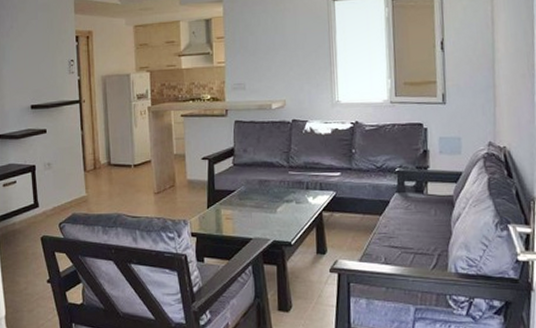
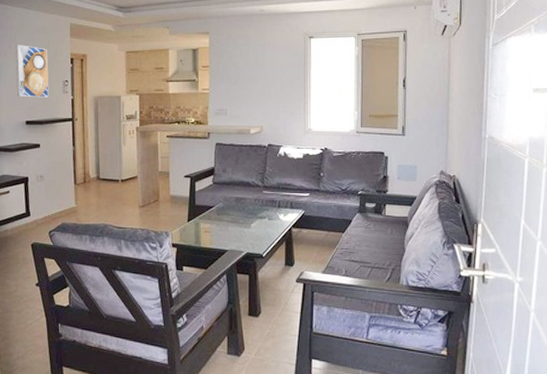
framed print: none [17,24,54,80] -> present [15,45,49,98]

